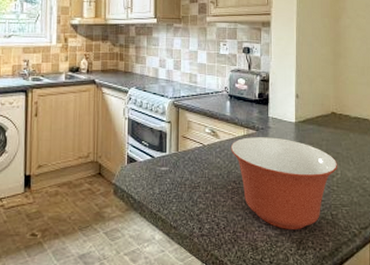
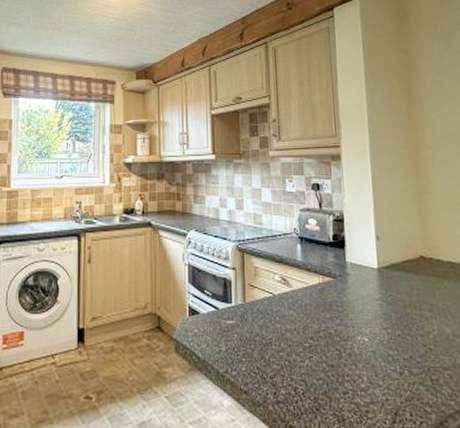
mixing bowl: present [230,137,338,230] -> none [304,286,434,399]

